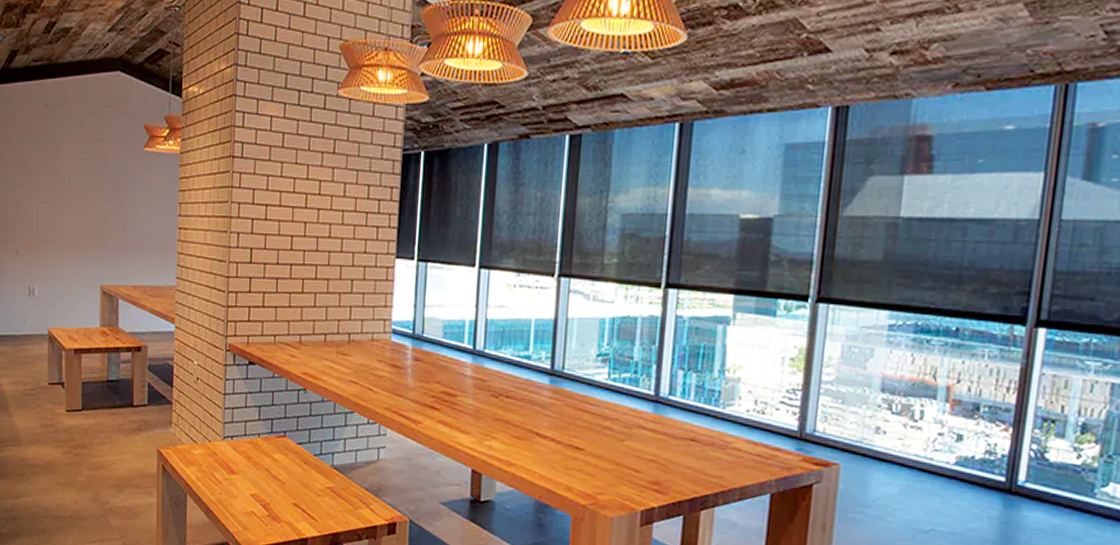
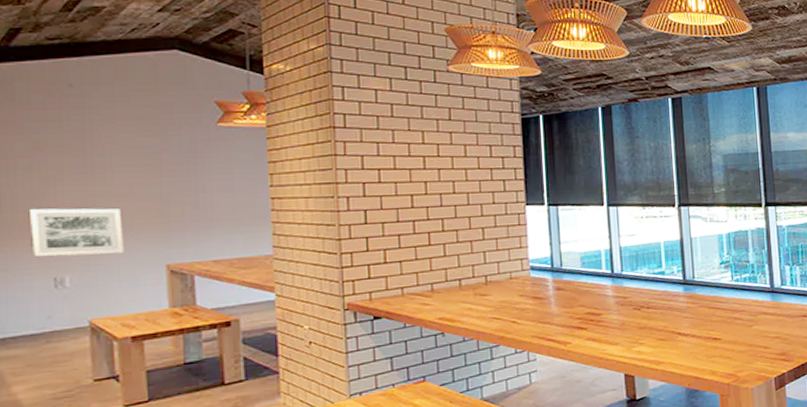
wall art: none [15,222,74,271] -> present [28,208,124,257]

